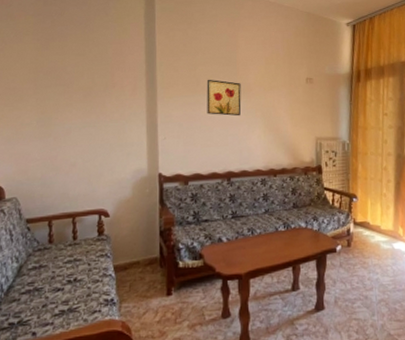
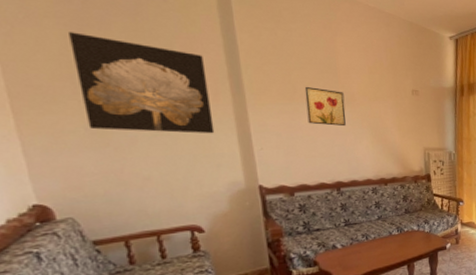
wall art: none [38,45,129,125] -> present [69,32,215,134]

